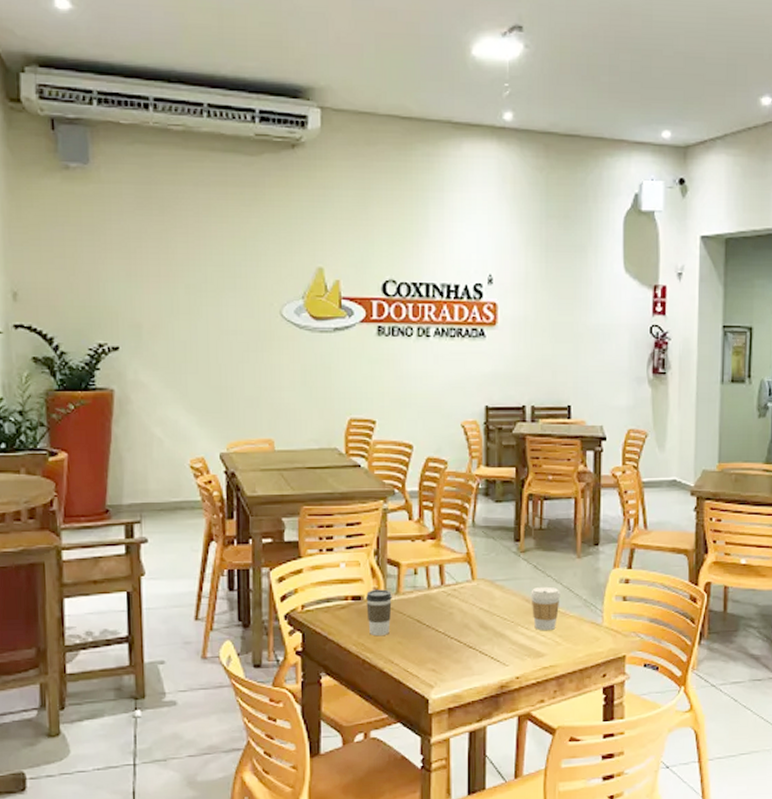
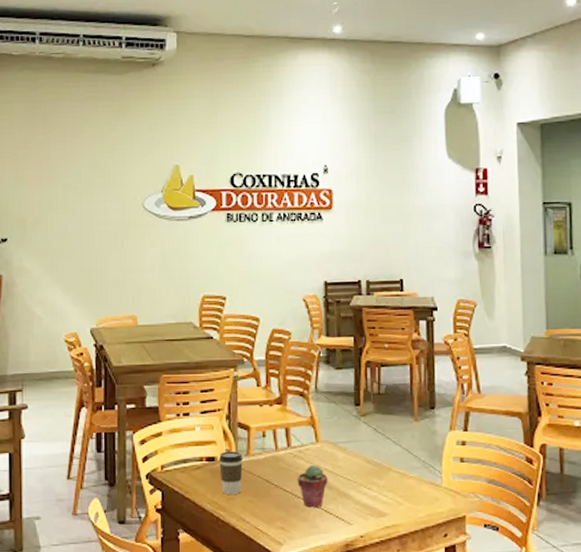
potted succulent: none [451,603,483,649] -> present [297,464,328,508]
coffee cup: present [531,586,560,630] -> none [371,448,400,490]

